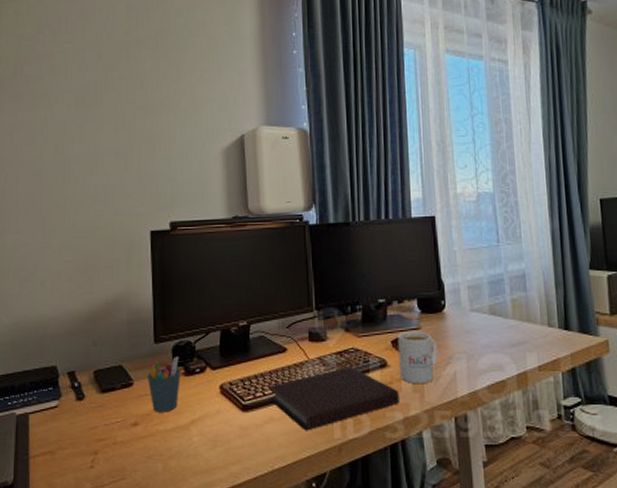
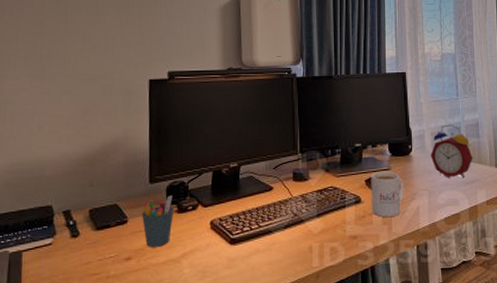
notebook: present [268,367,399,431] -> none [255,203,370,261]
alarm clock: none [467,276,520,340] -> present [430,124,473,179]

